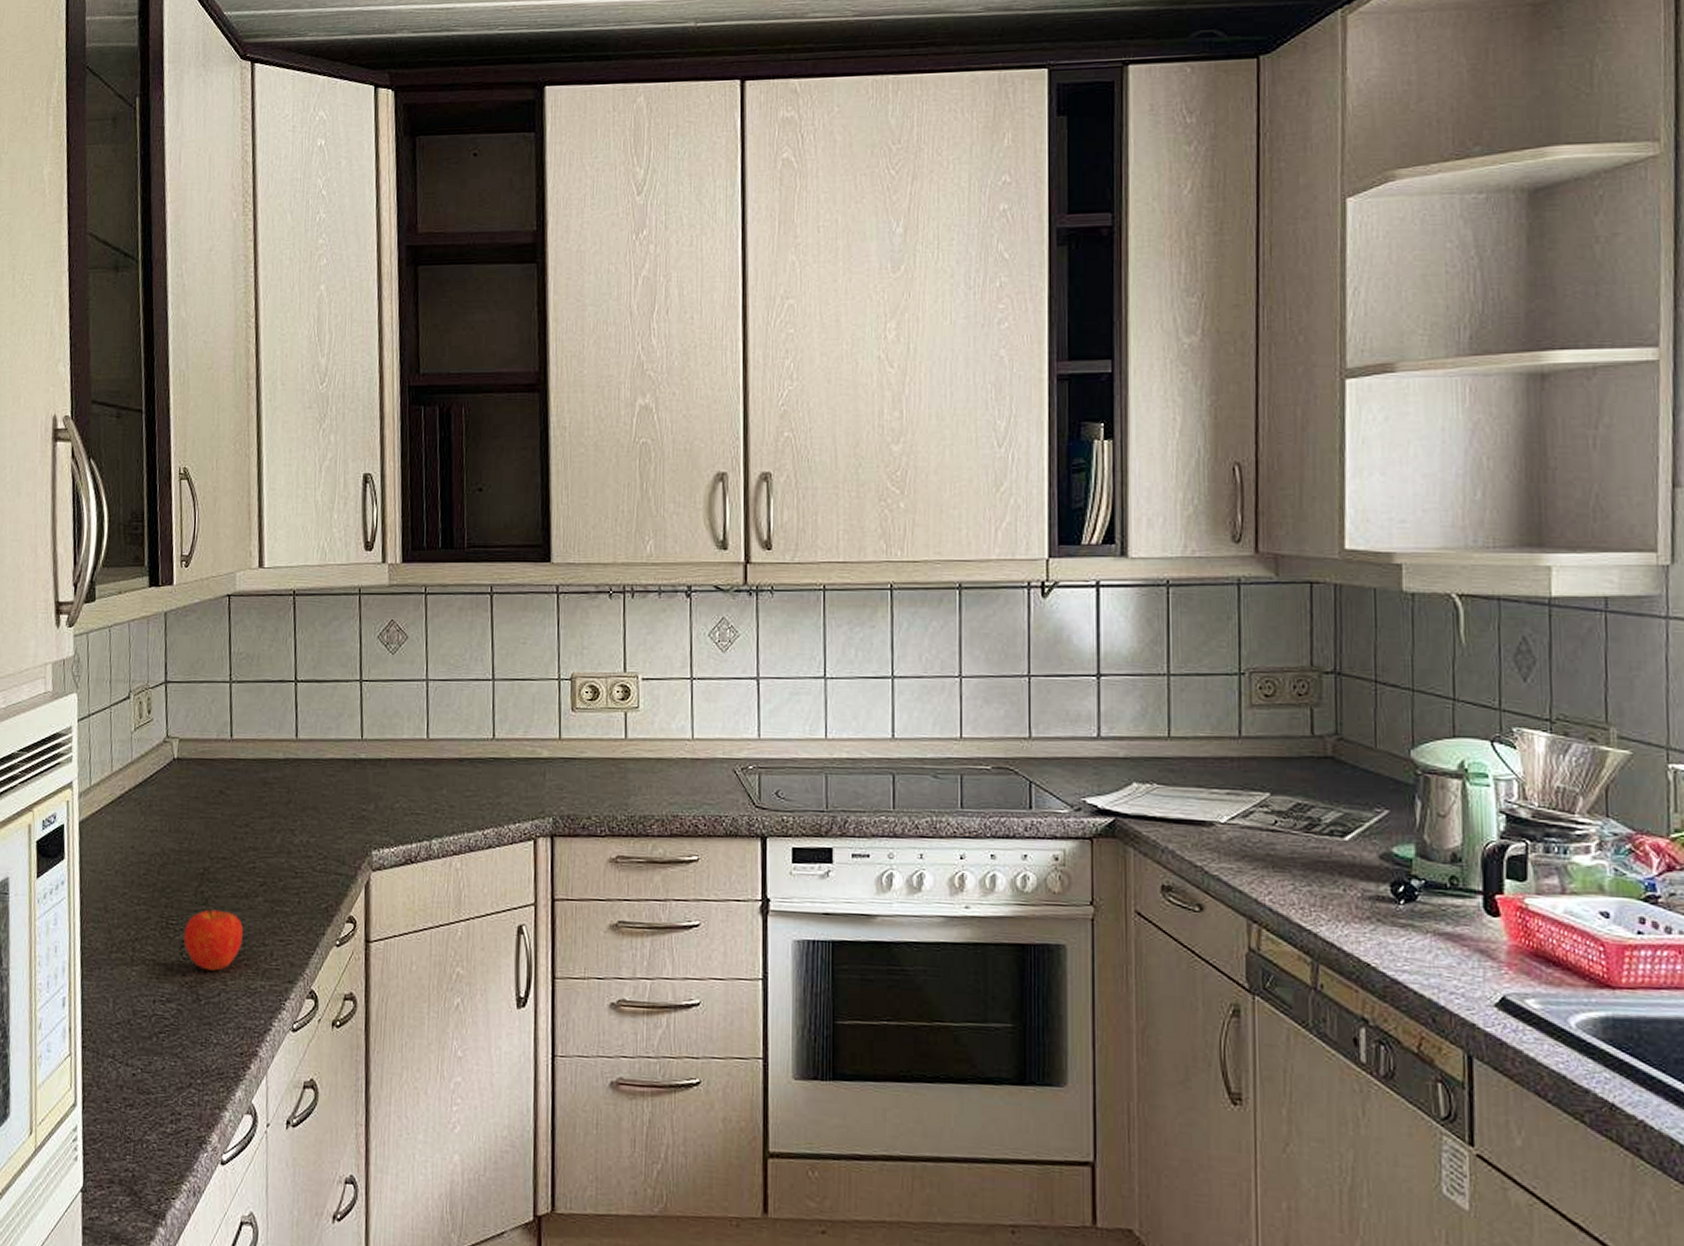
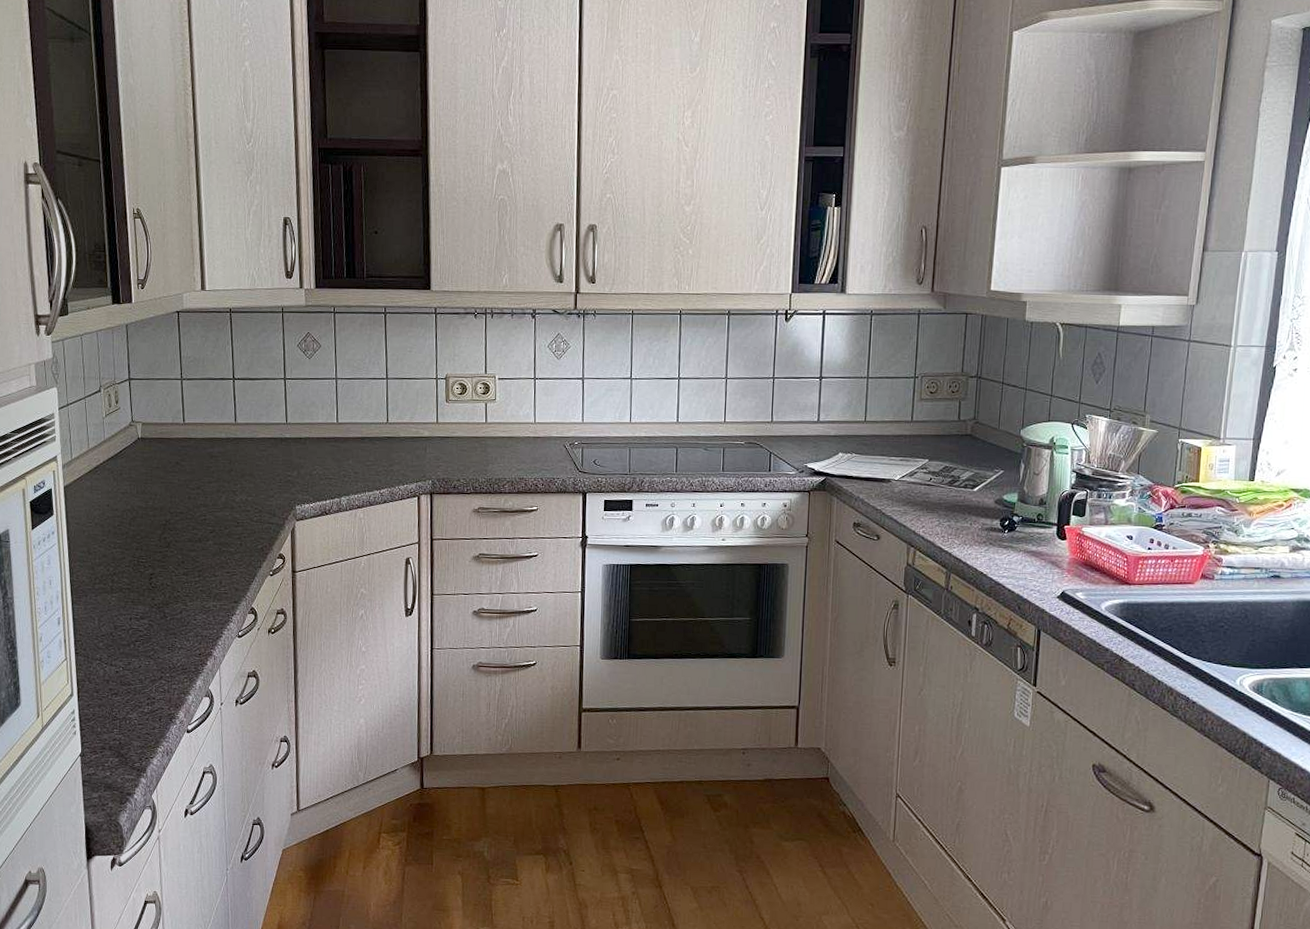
fruit: present [183,908,244,971] -> none [152,550,199,596]

